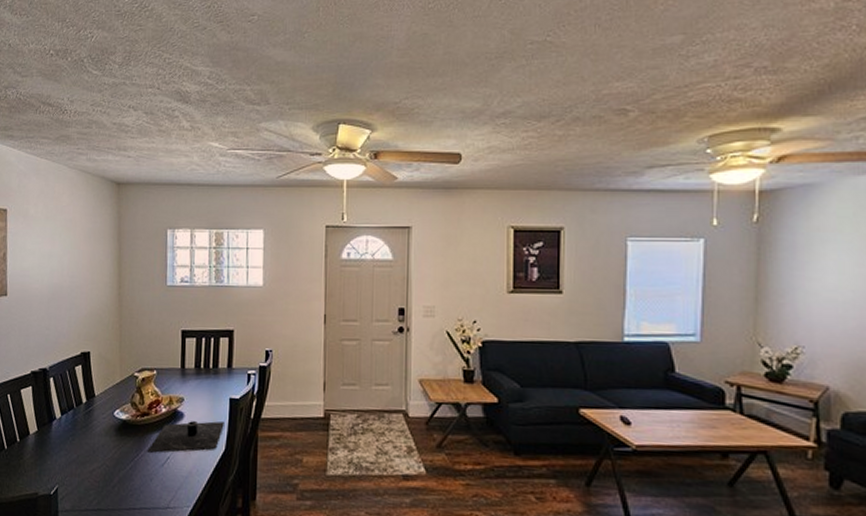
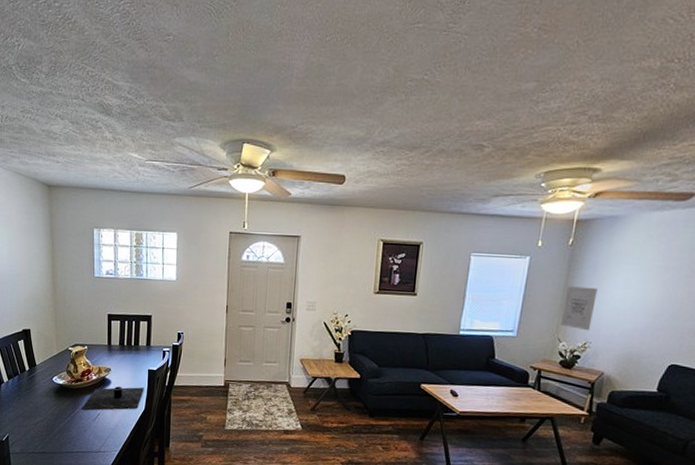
wall art: none [758,274,802,331] -> present [561,286,598,331]

